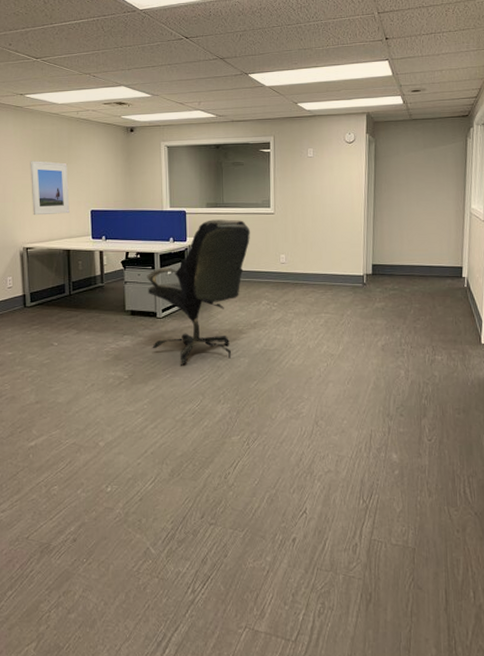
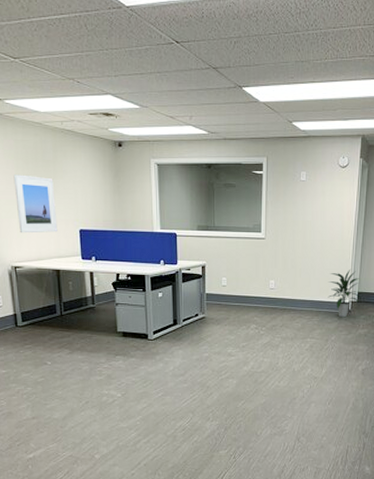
office chair: present [147,219,250,367] -> none [138,243,240,387]
indoor plant: none [341,242,376,291] -> present [327,270,361,318]

